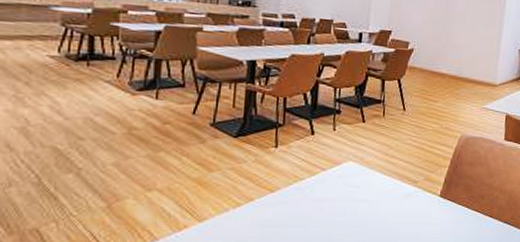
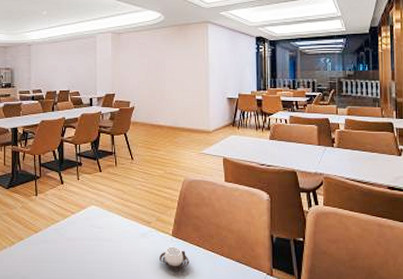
cup: none [422,208,456,232] -> present [159,246,190,270]

